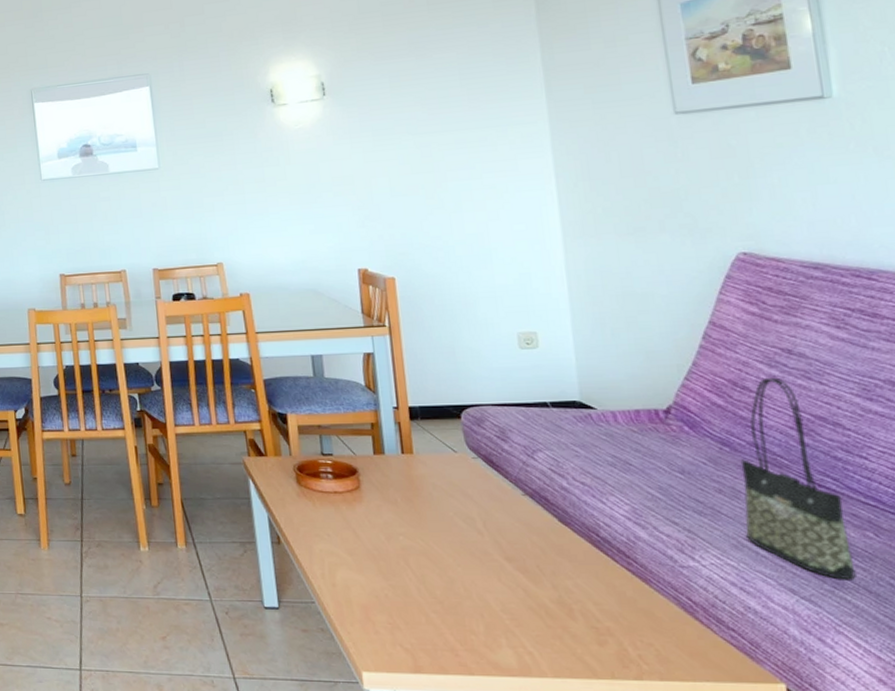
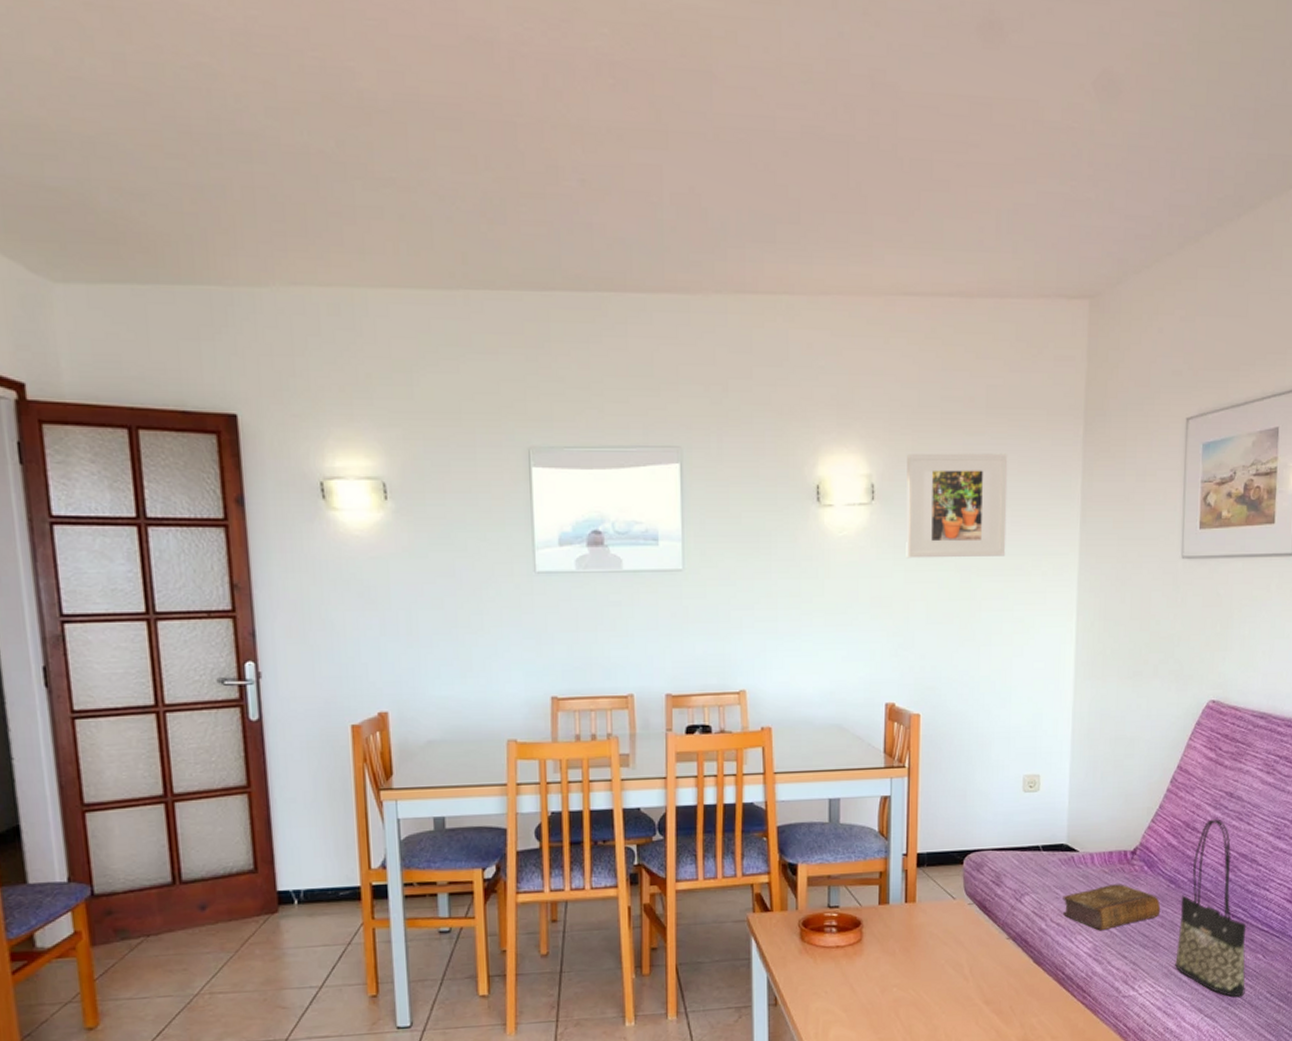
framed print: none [353,41,467,142] -> present [906,453,1008,559]
book: none [584,444,715,493] -> present [1063,884,1161,931]

